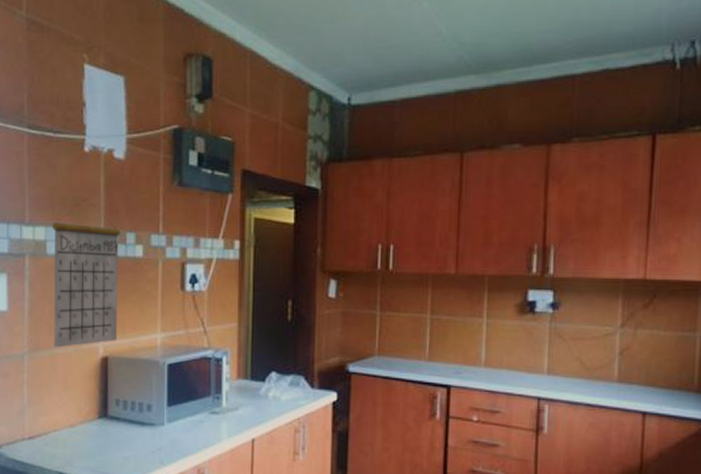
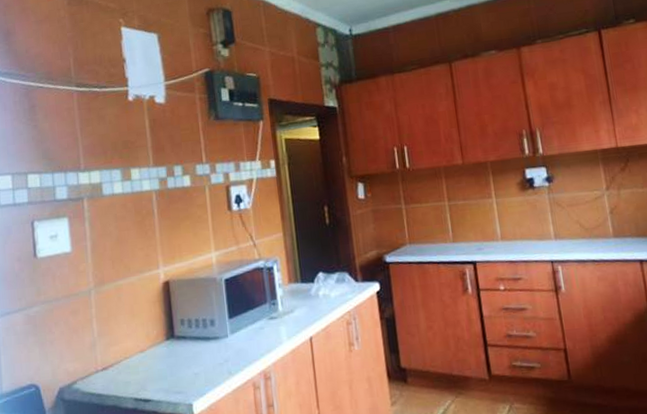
calendar: present [53,198,121,348] -> none [106,140,176,279]

